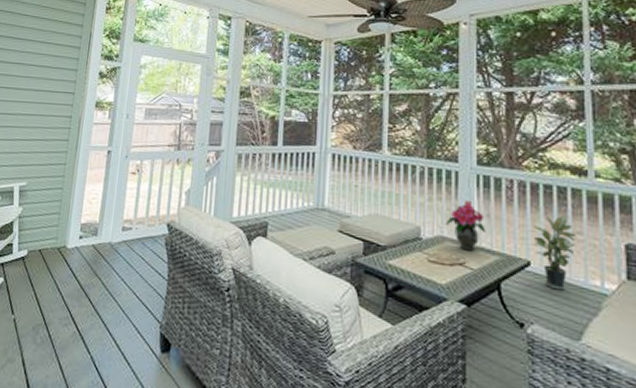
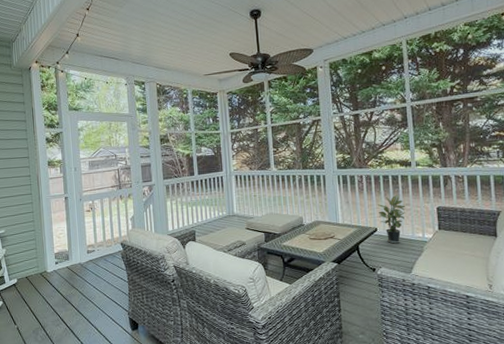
potted flower: present [444,199,486,251] -> none [318,193,347,228]

